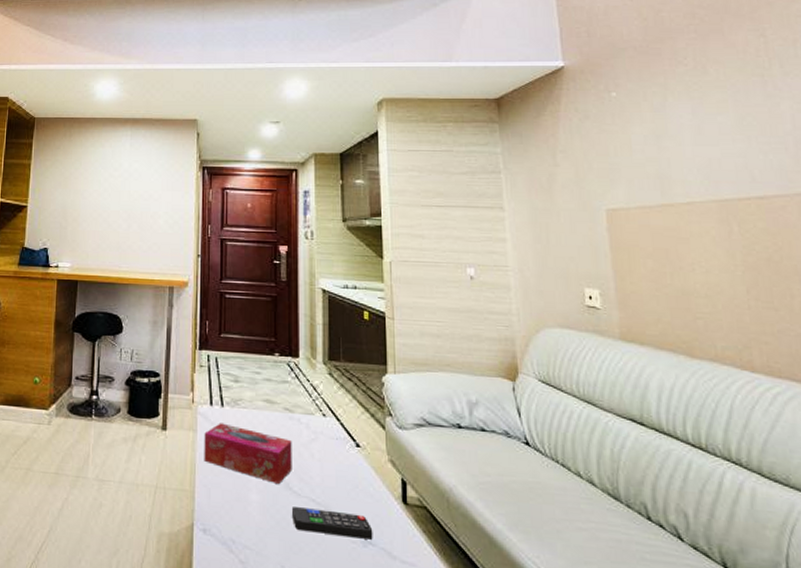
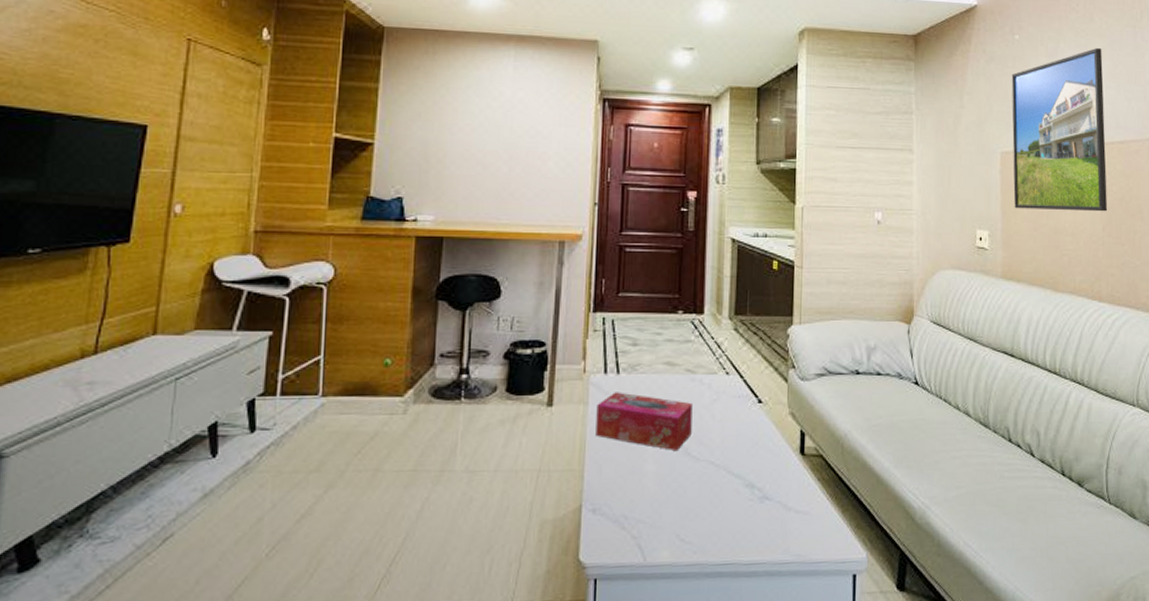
remote control: present [291,507,373,540] -> none [689,471,770,496]
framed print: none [611,100,751,273] -> present [1011,48,1108,212]

